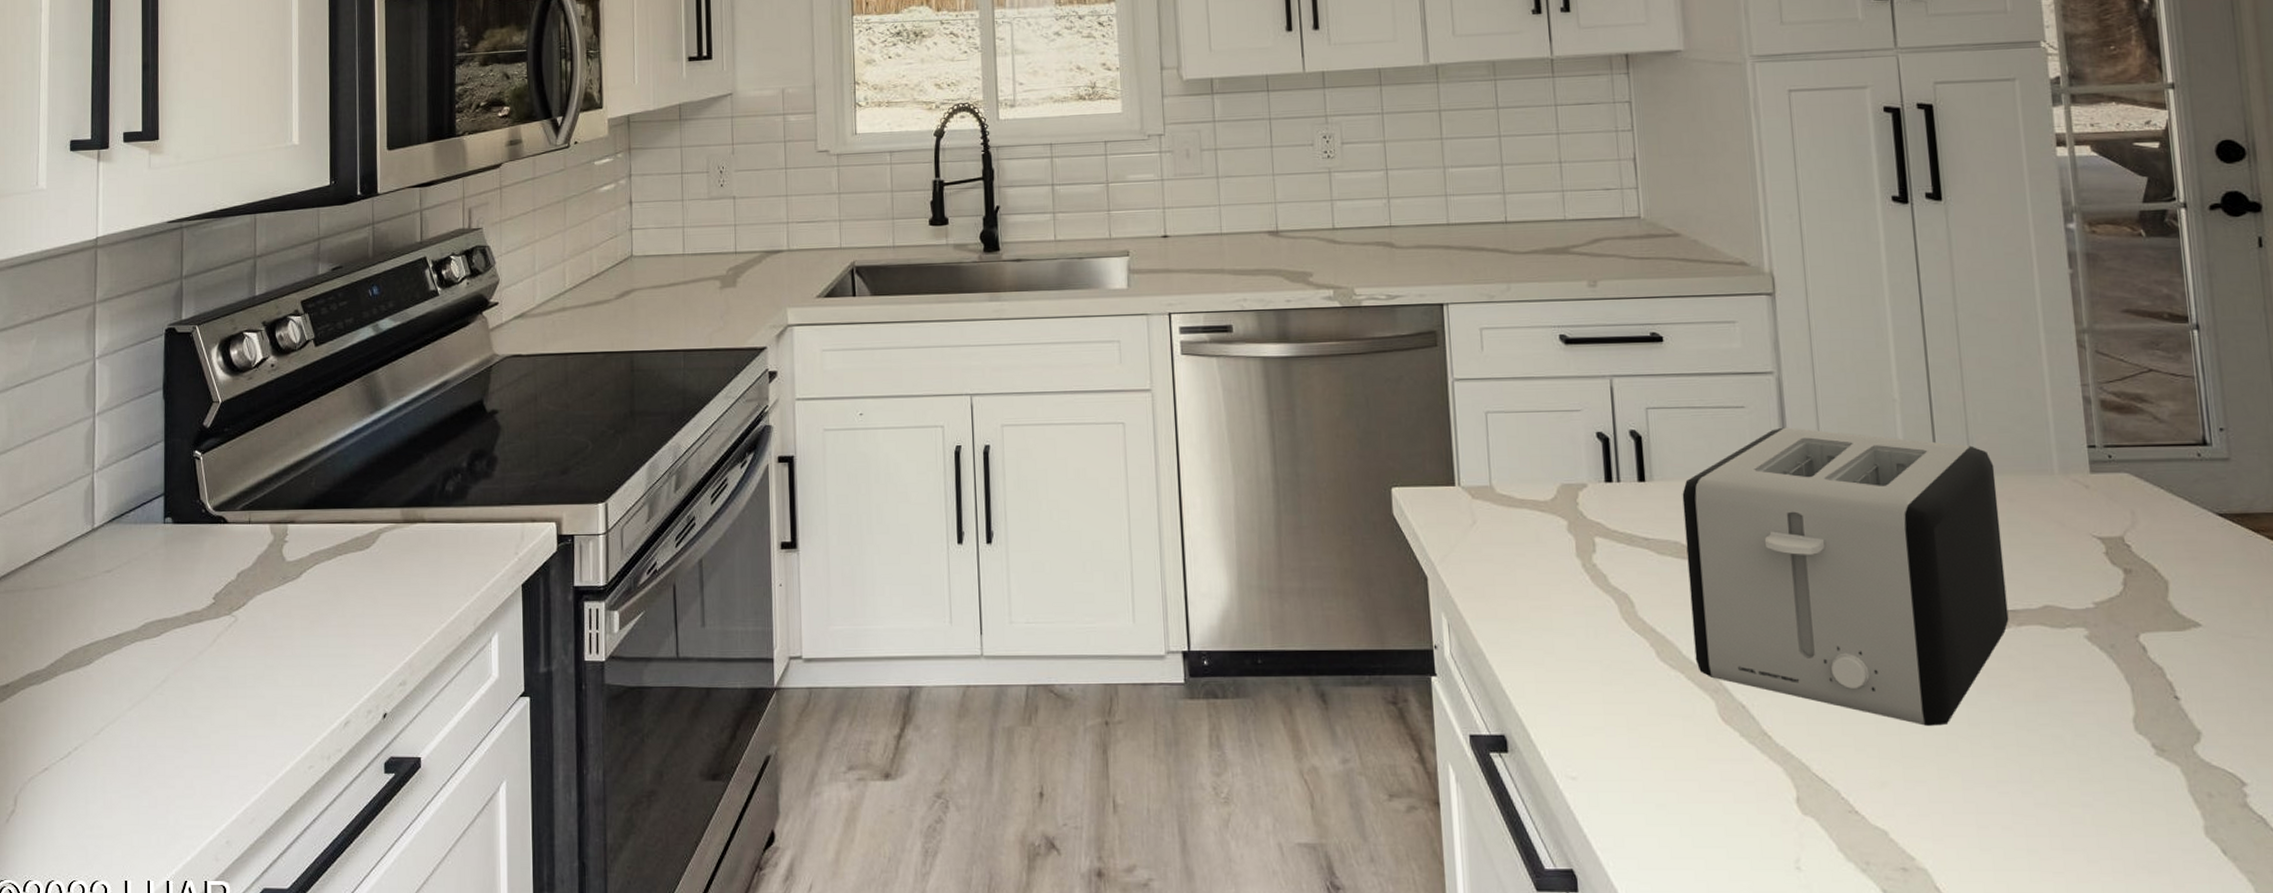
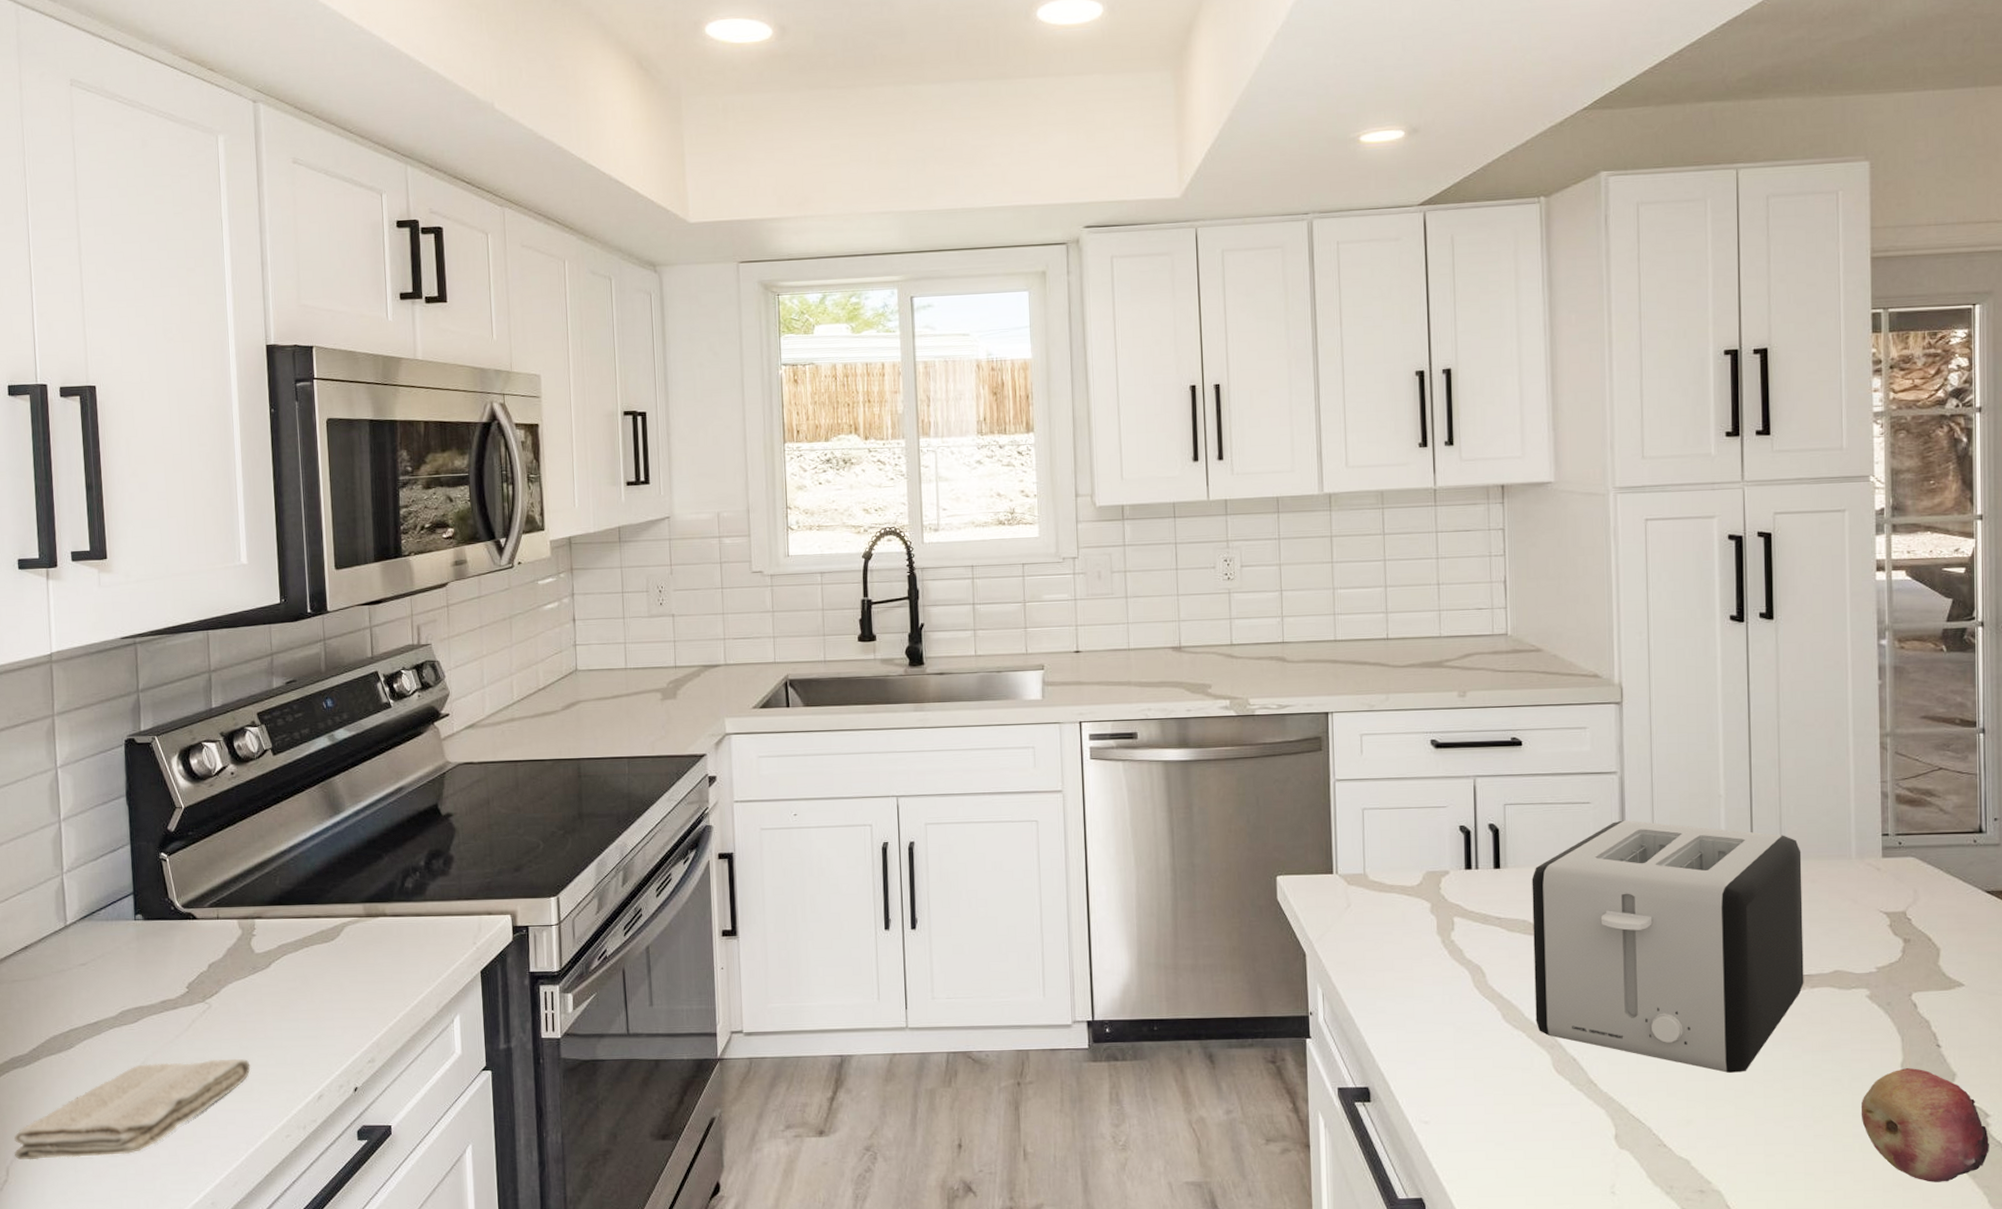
washcloth: none [23,678,275,789] -> present [13,1058,251,1160]
fruit: none [2088,724,2250,865] -> present [1860,1068,1989,1182]

